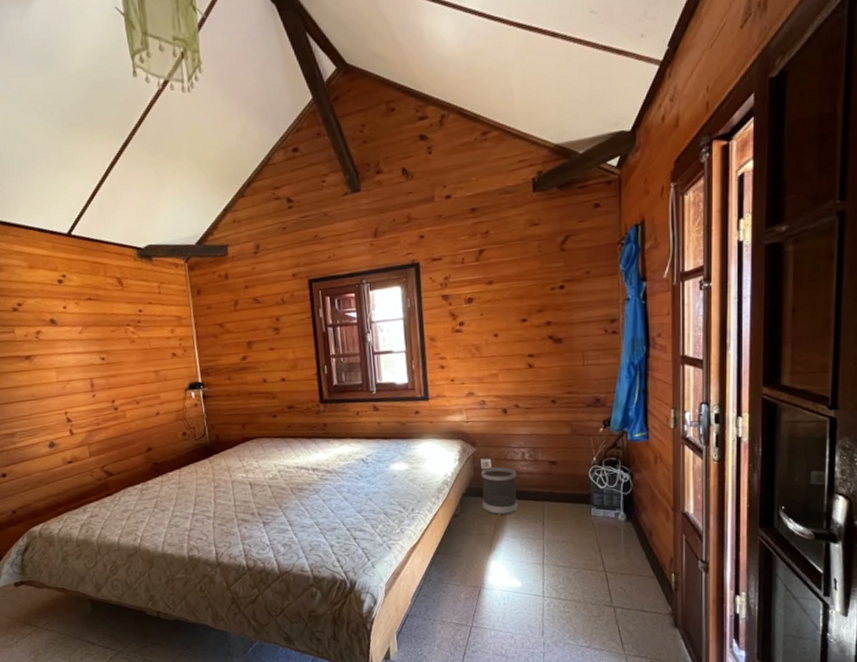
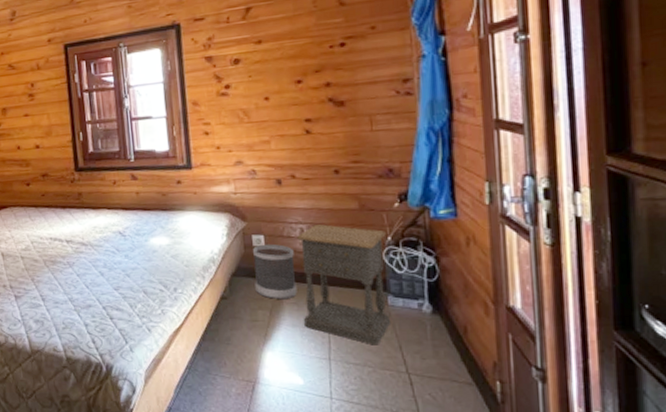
nightstand: none [519,448,592,550] -> present [297,224,390,345]

